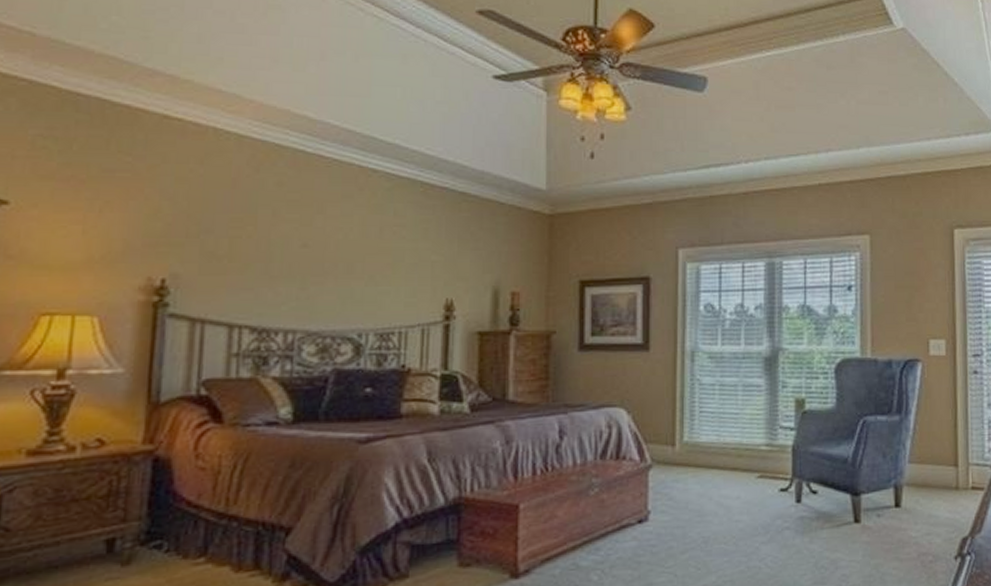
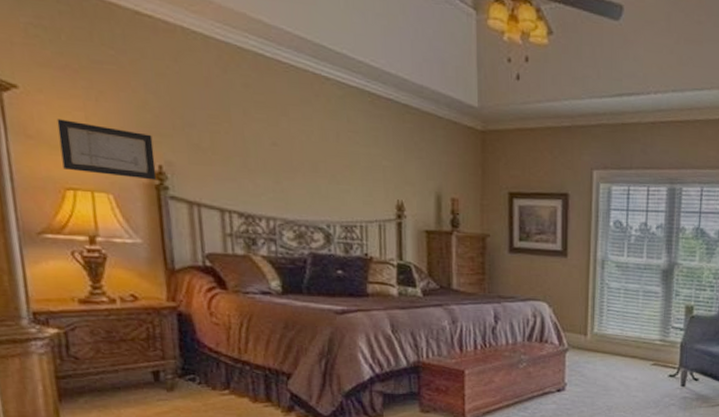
wall art: none [43,235,159,297] -> present [56,119,157,180]

